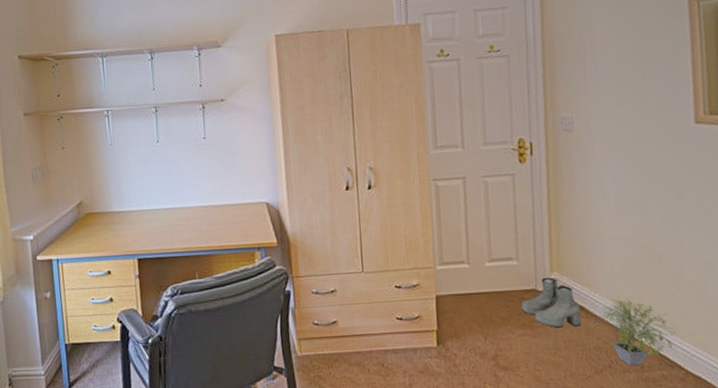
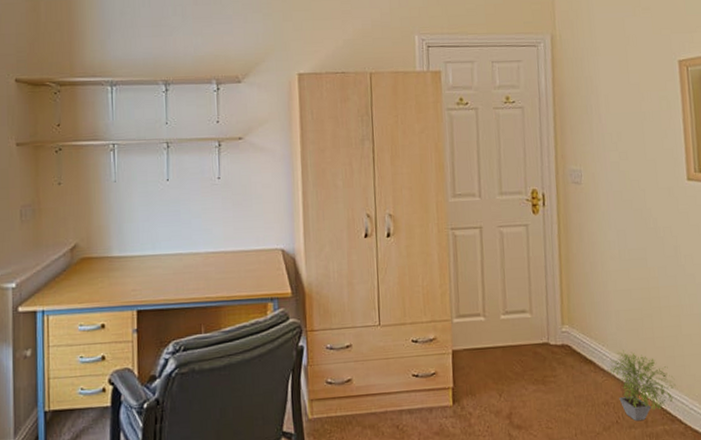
boots: present [521,277,582,327] -> none [534,330,591,382]

